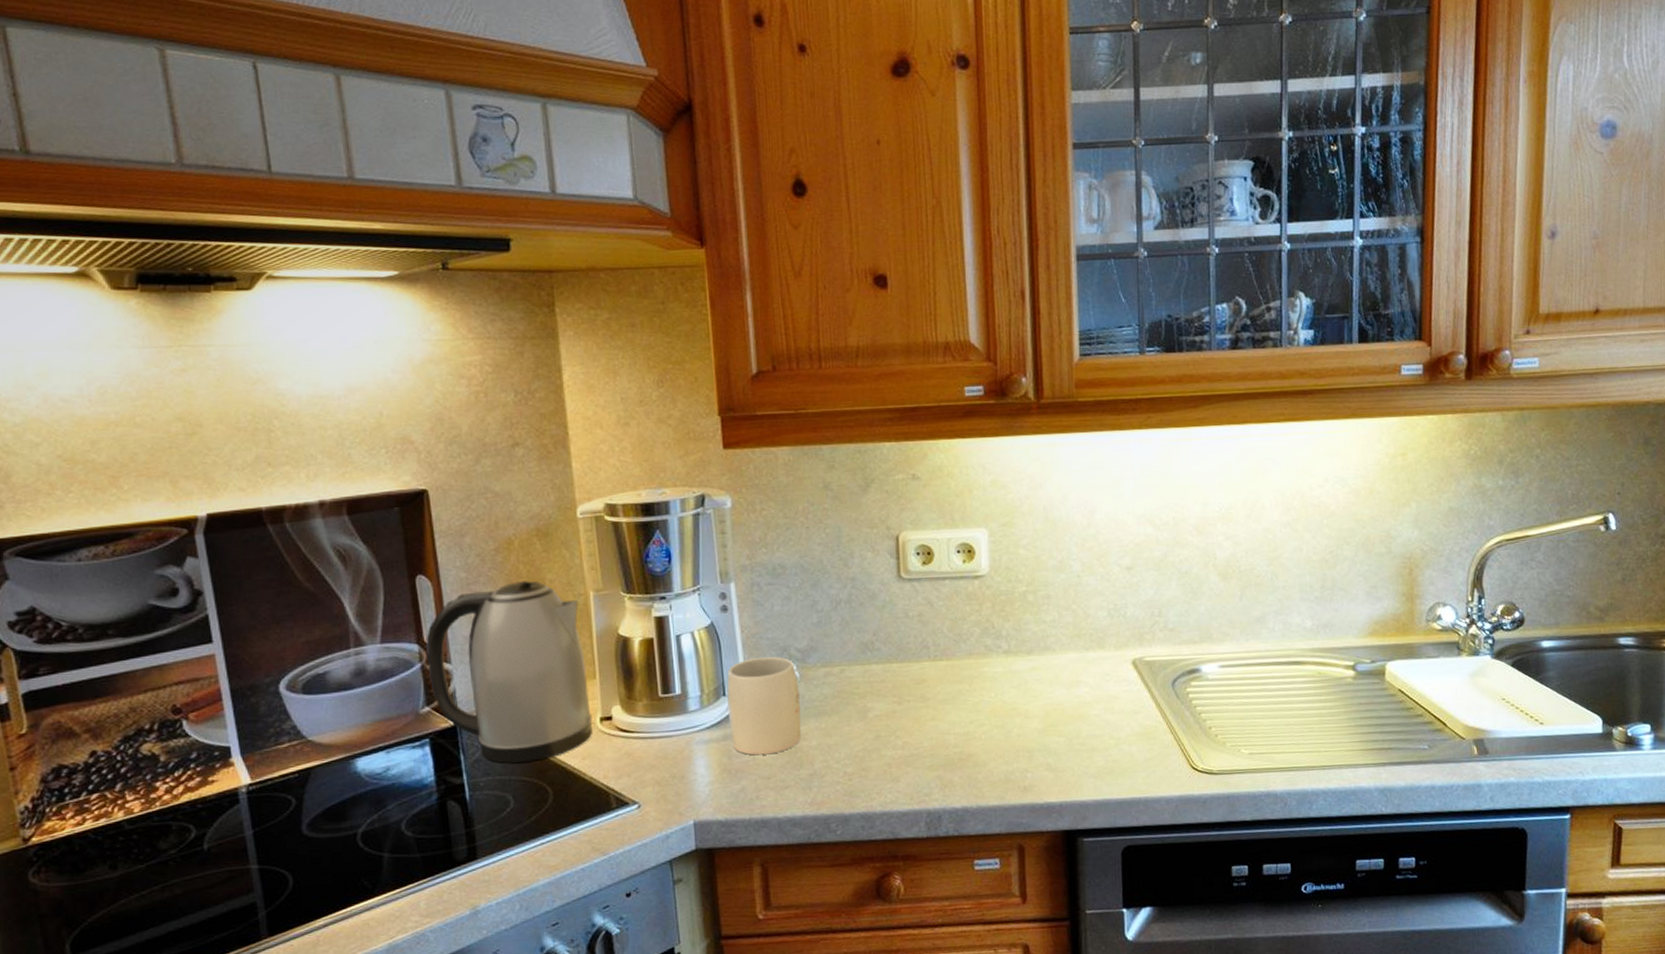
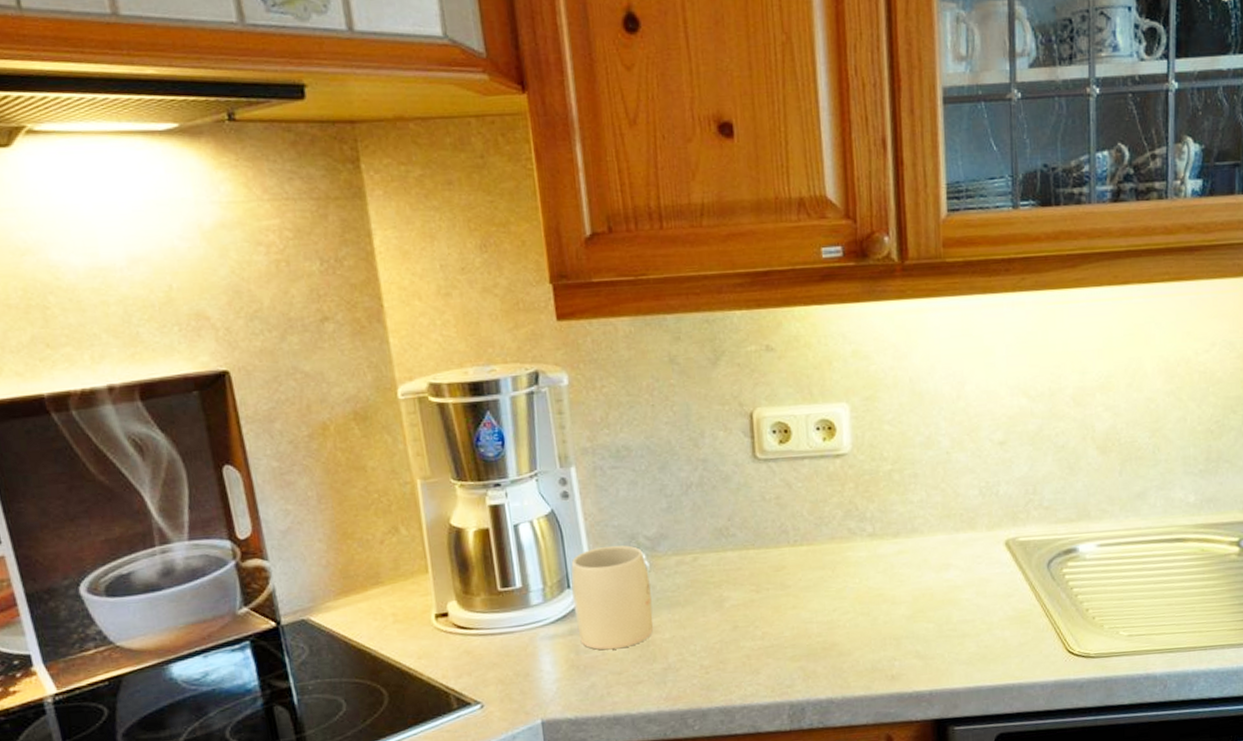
kettle: present [426,581,593,763] -> none [238,469,428,665]

